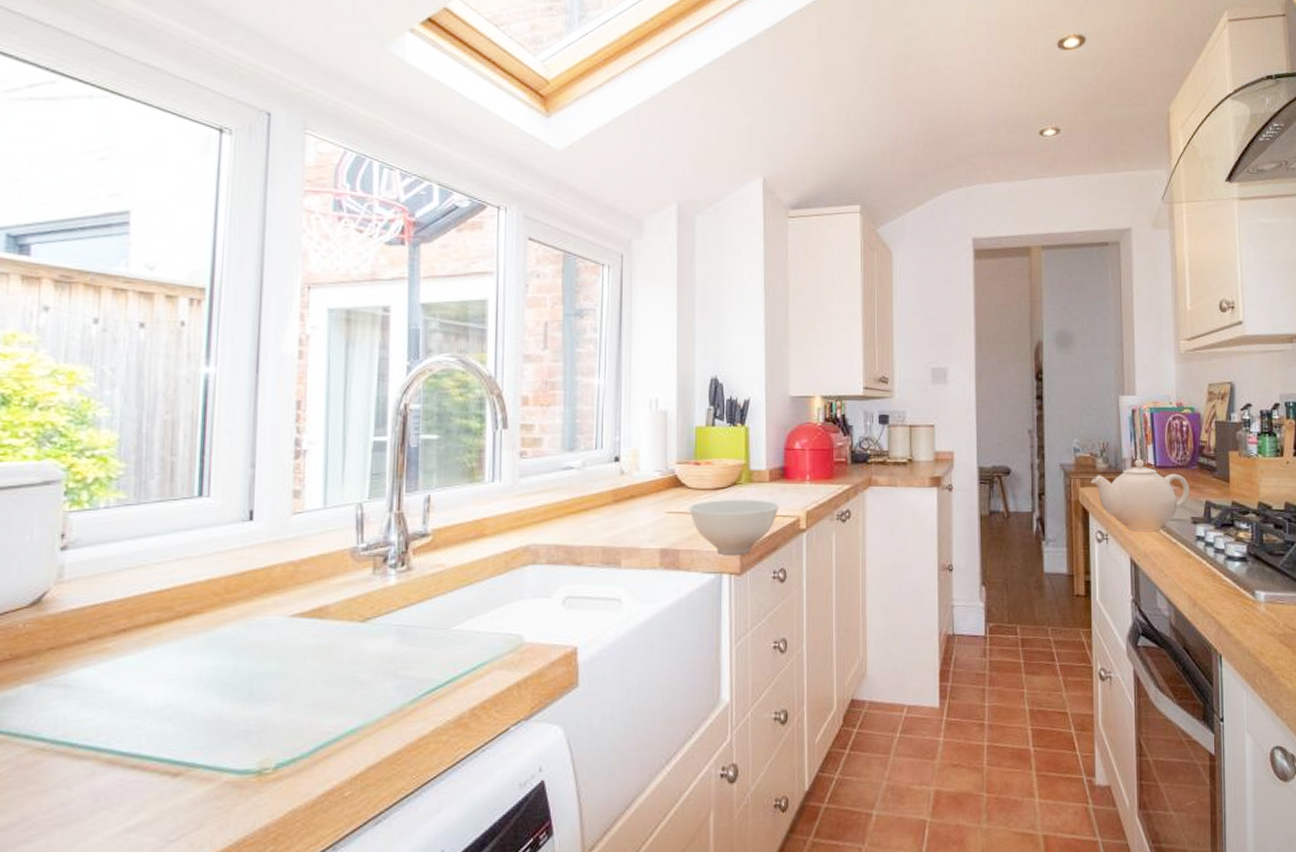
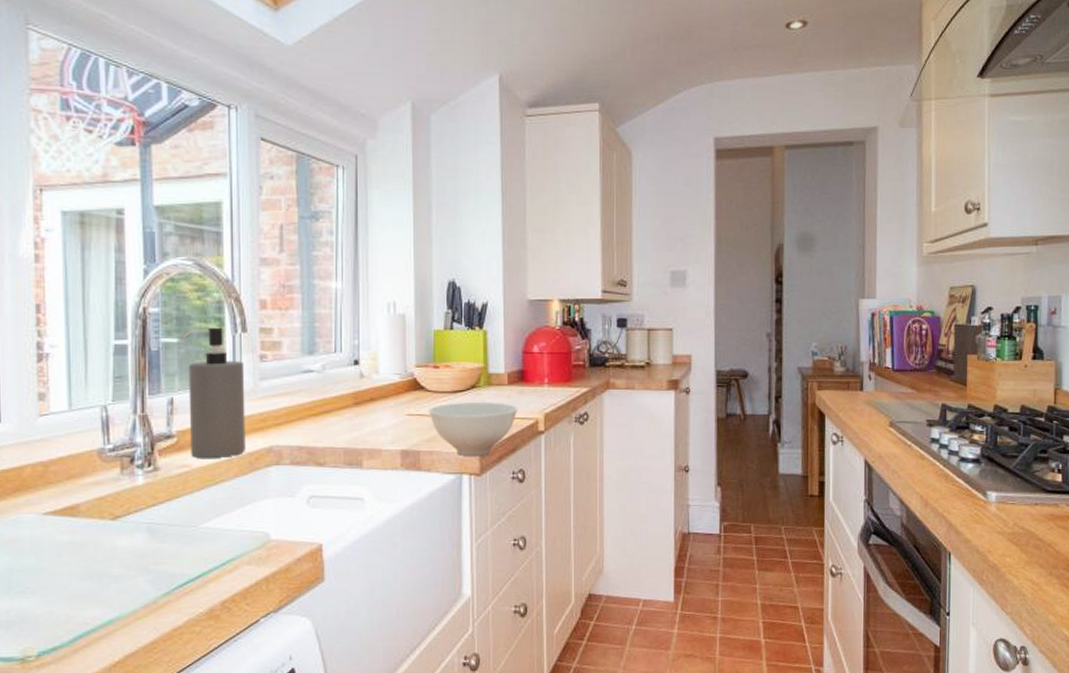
soap dispenser: none [440,423,504,557] -> present [180,327,246,458]
teapot: present [1090,459,1189,532] -> none [828,362,926,434]

